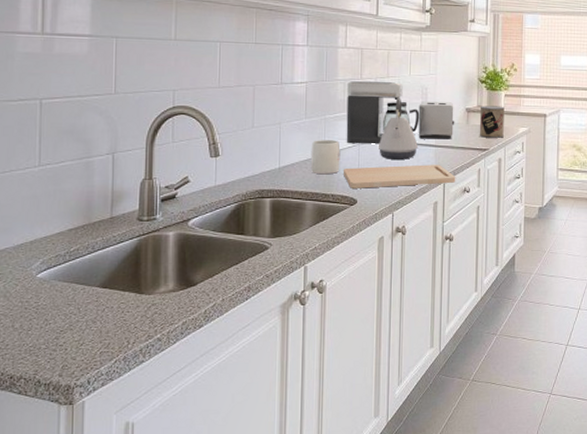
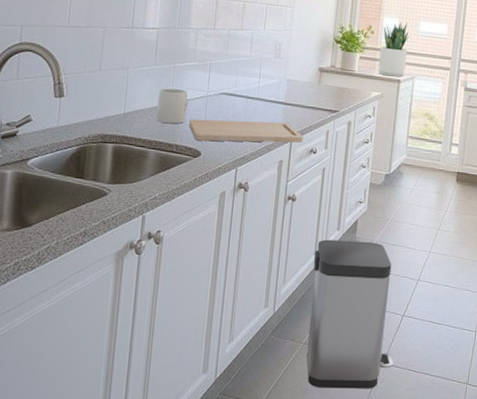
coffee maker: present [346,81,420,144] -> none [194,31,271,98]
kettle: present [378,97,418,159] -> none [226,51,267,115]
toaster: present [418,101,455,140] -> none [268,57,307,98]
pedal bin: none [475,275,562,423] -> present [307,239,395,389]
tin can: present [479,105,504,138] -> none [330,66,358,101]
planter: none [523,58,552,112] -> present [378,22,410,77]

